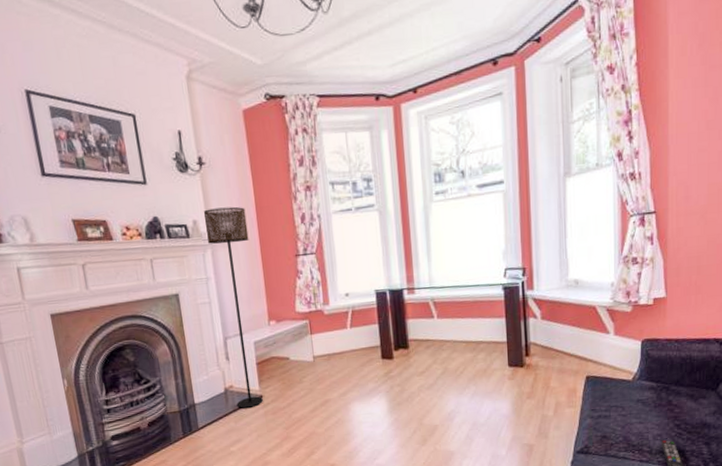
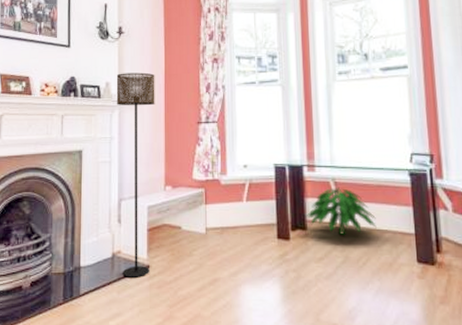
indoor plant: none [407,306,473,350] -> present [306,187,377,235]

